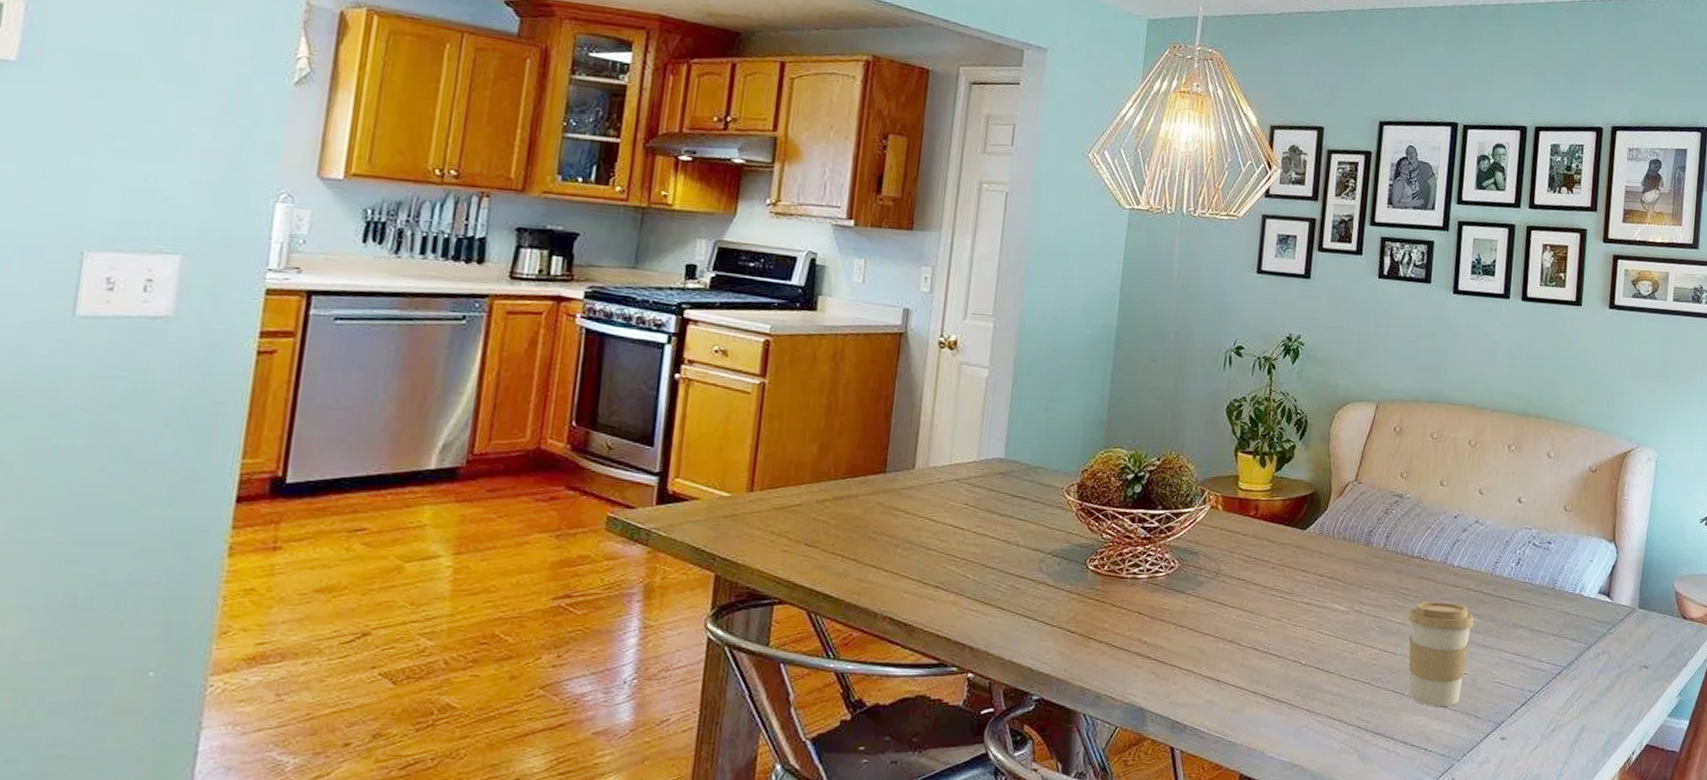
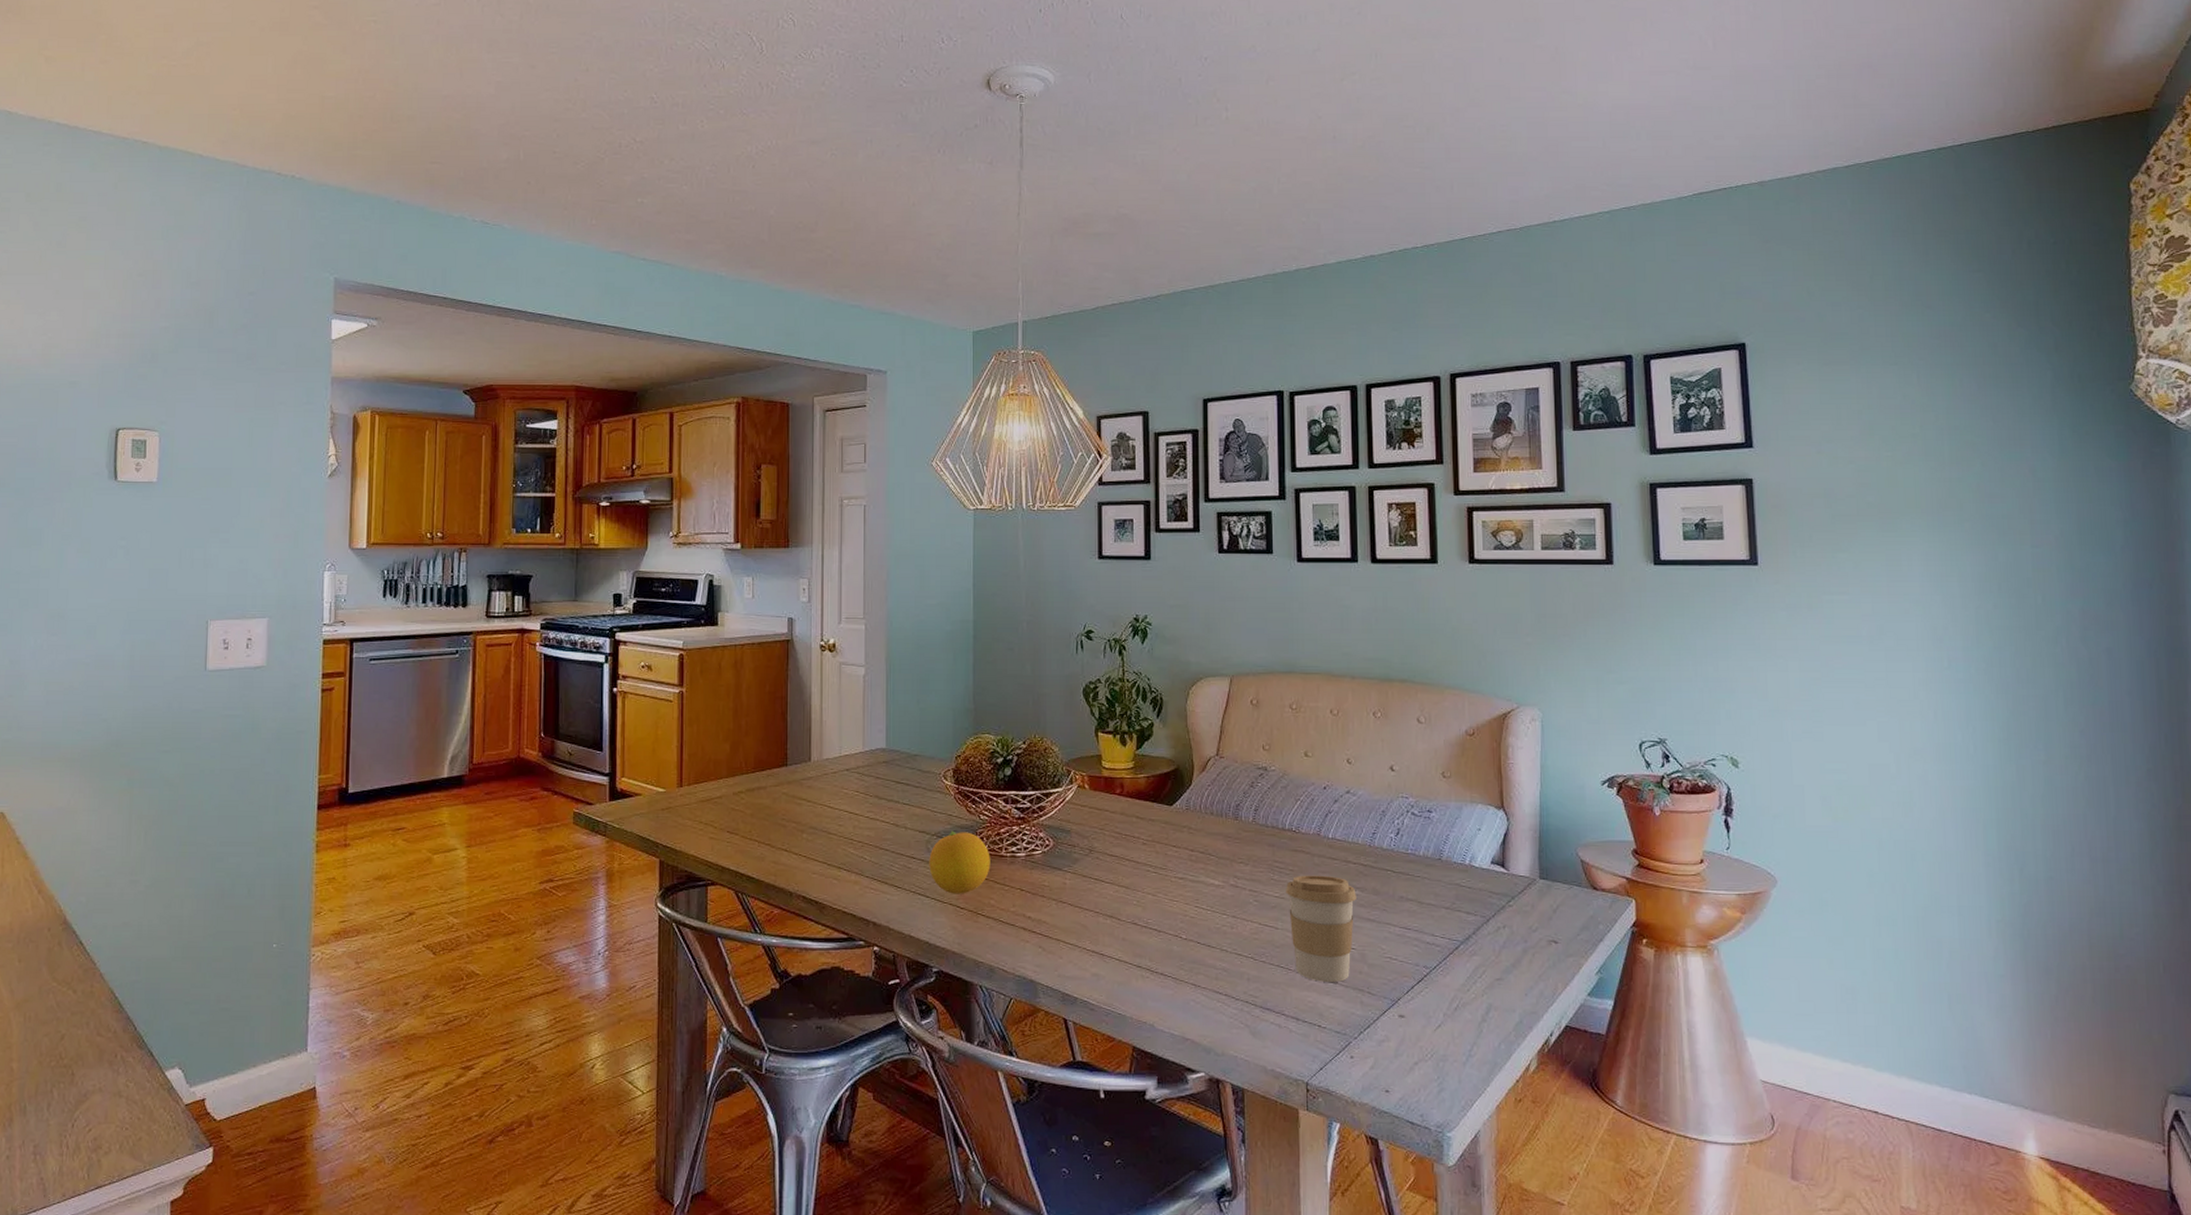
fruit: none [1040,549,1110,617] -> present [929,830,990,894]

